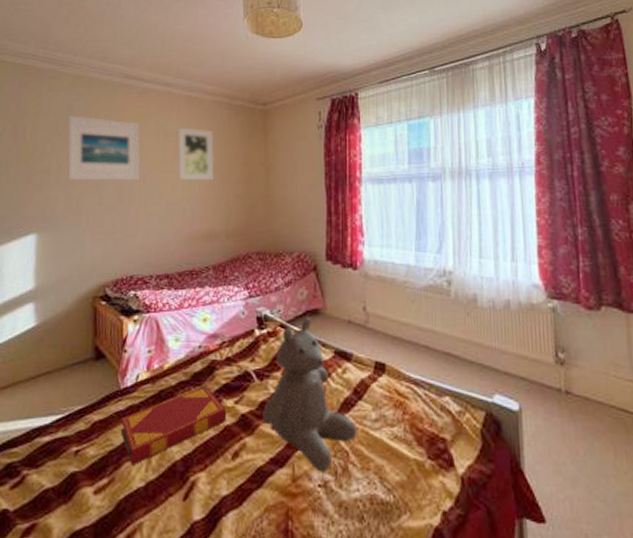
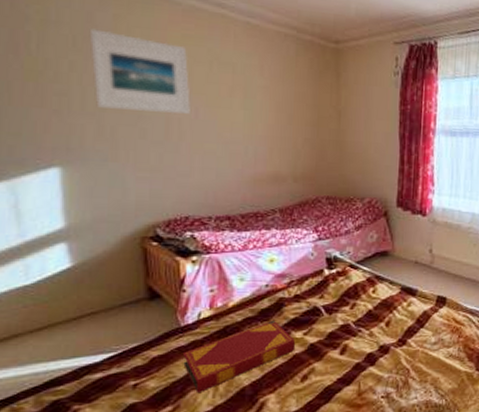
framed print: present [177,127,215,180] -> none [234,58,280,120]
teddy bear: present [262,317,357,472] -> none [331,258,418,386]

